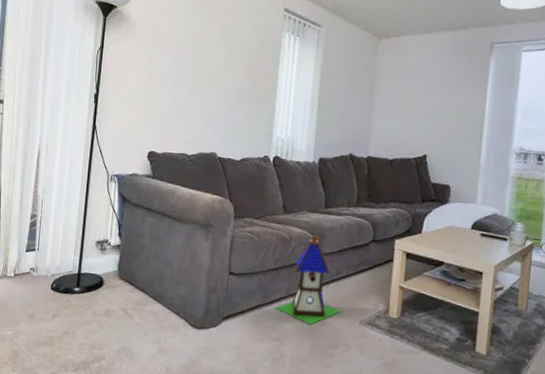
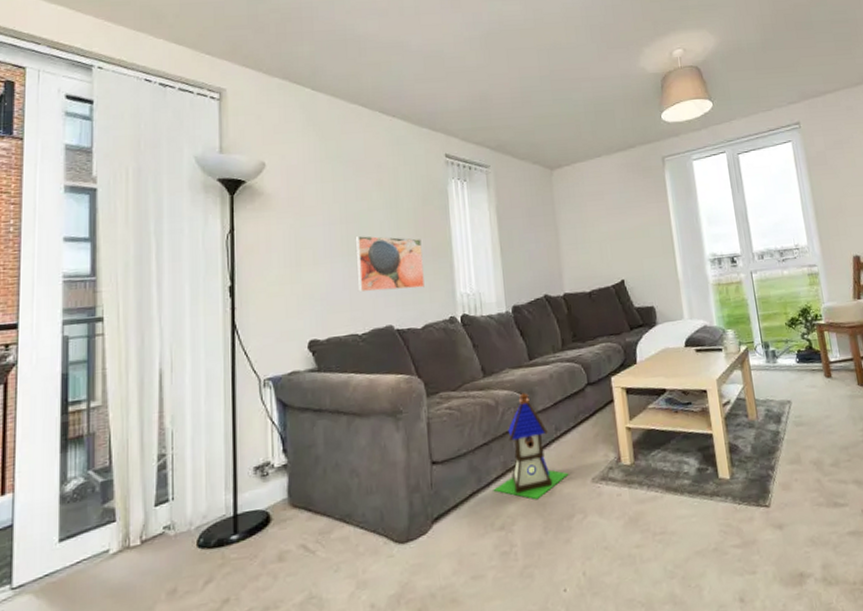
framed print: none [192,69,251,126] -> present [355,235,424,293]

